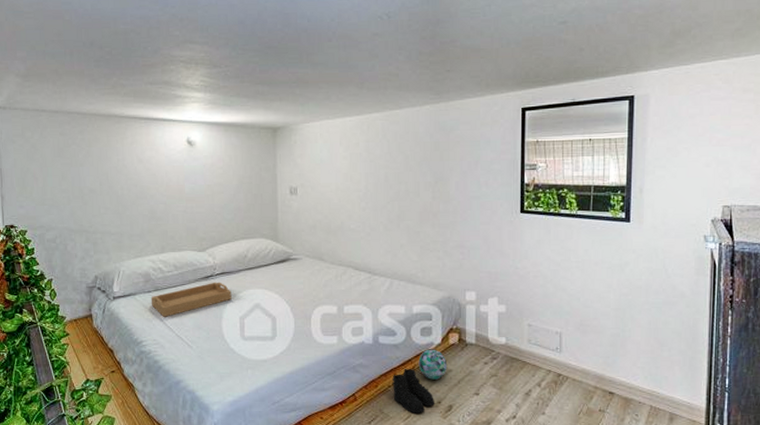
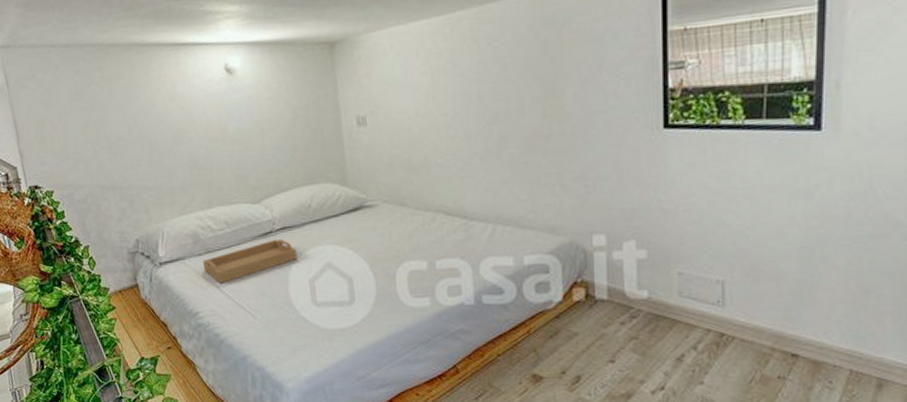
boots: present [392,368,434,414] -> none [501,332,557,387]
decorative ball: present [418,349,448,380] -> none [534,308,572,346]

